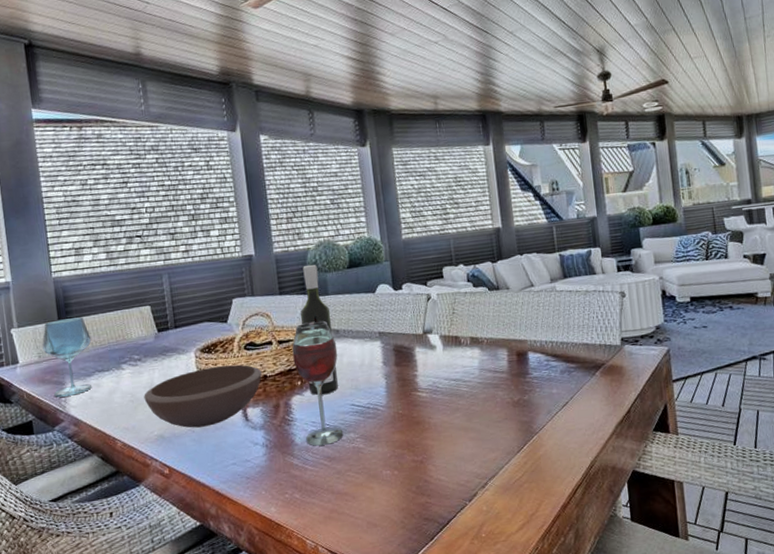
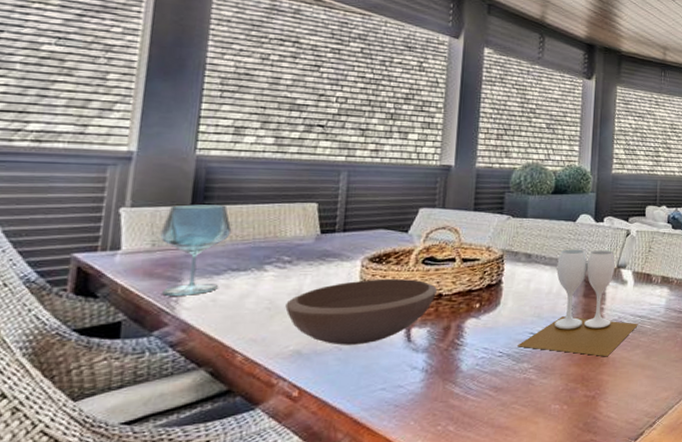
wineglass: present [292,320,344,446] -> none [473,243,526,374]
bottle: present [300,264,339,395] -> none [487,184,526,321]
wineglass: none [342,317,454,423] -> present [517,249,638,357]

